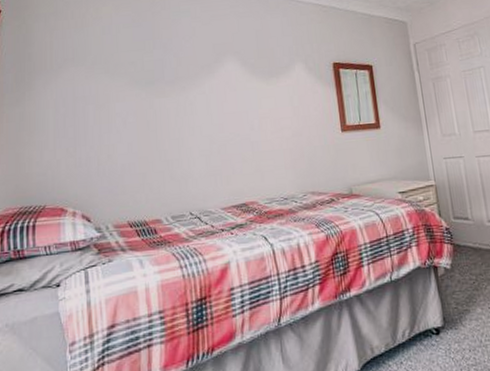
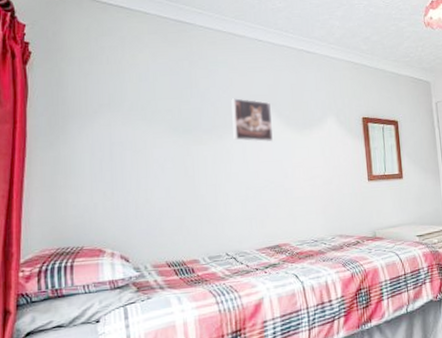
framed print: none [194,47,238,93] -> present [231,98,273,143]

